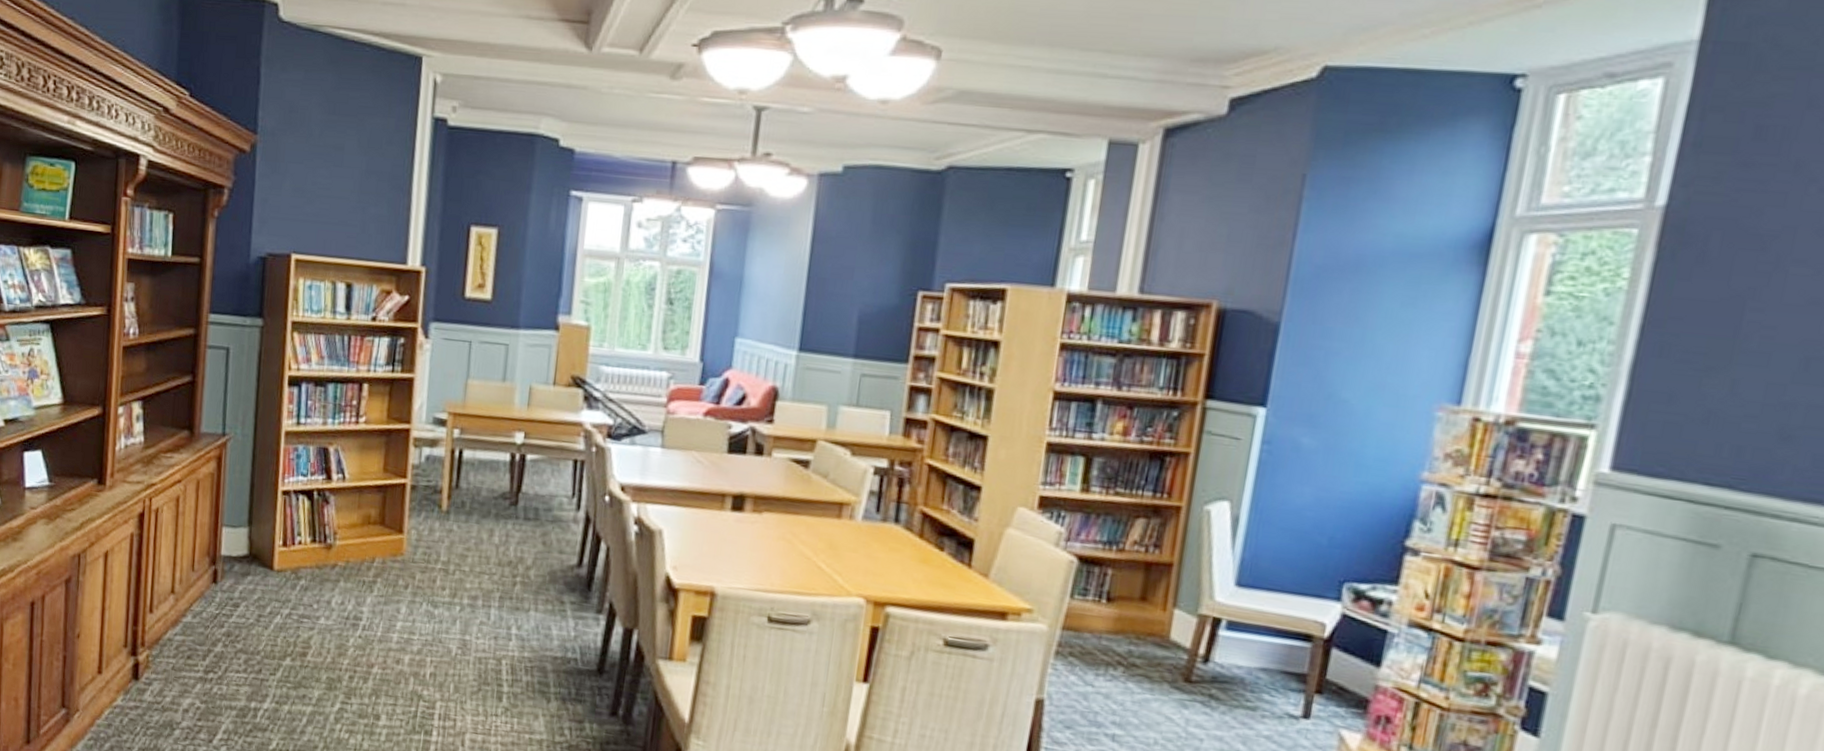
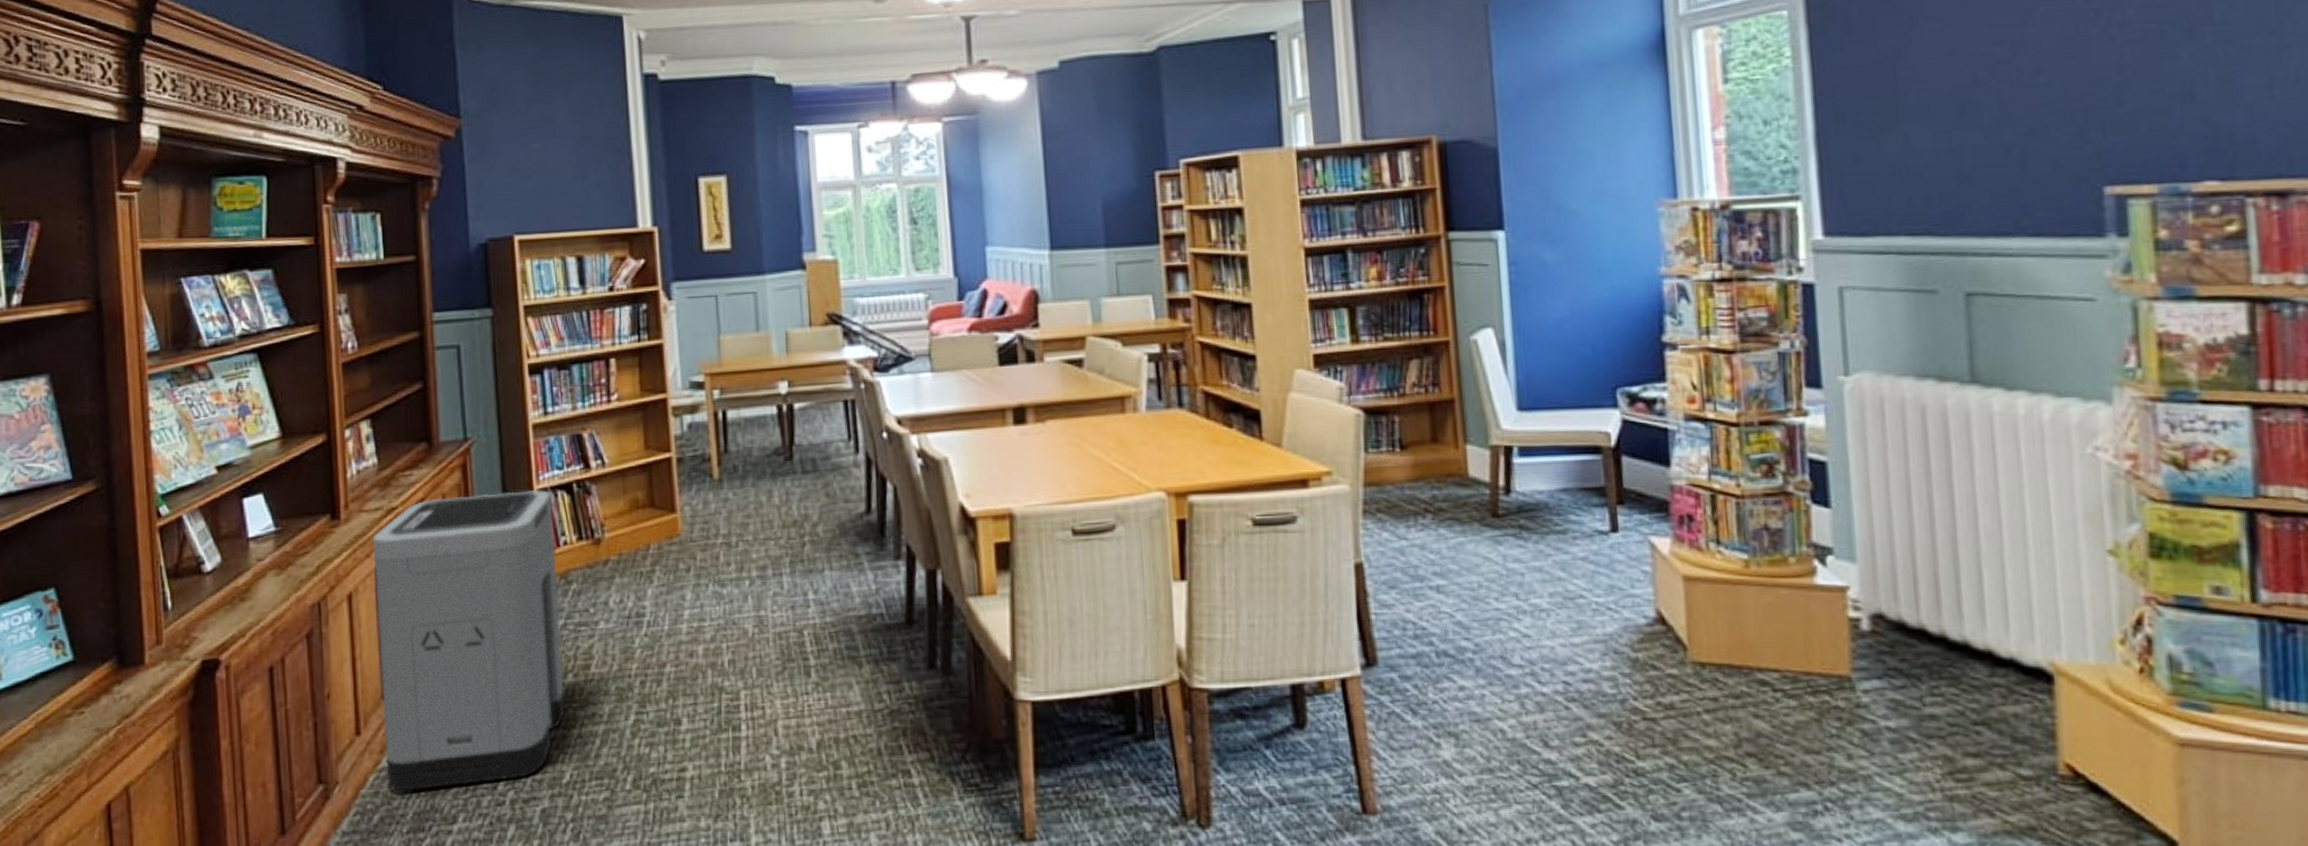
trash can: none [119,482,293,738] -> present [372,490,565,791]

